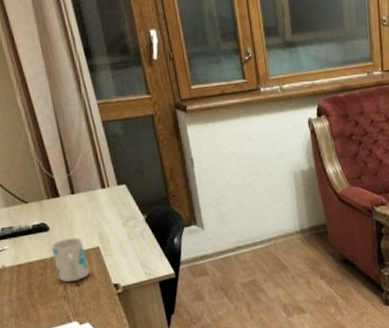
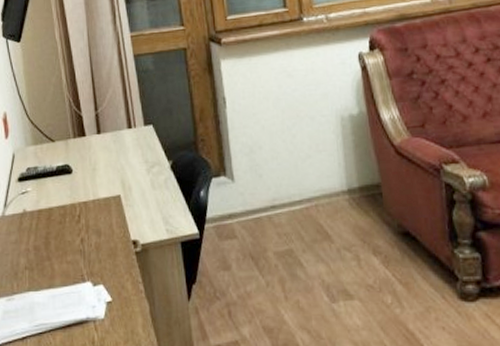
mug: present [50,237,89,283] -> none [72,182,108,234]

